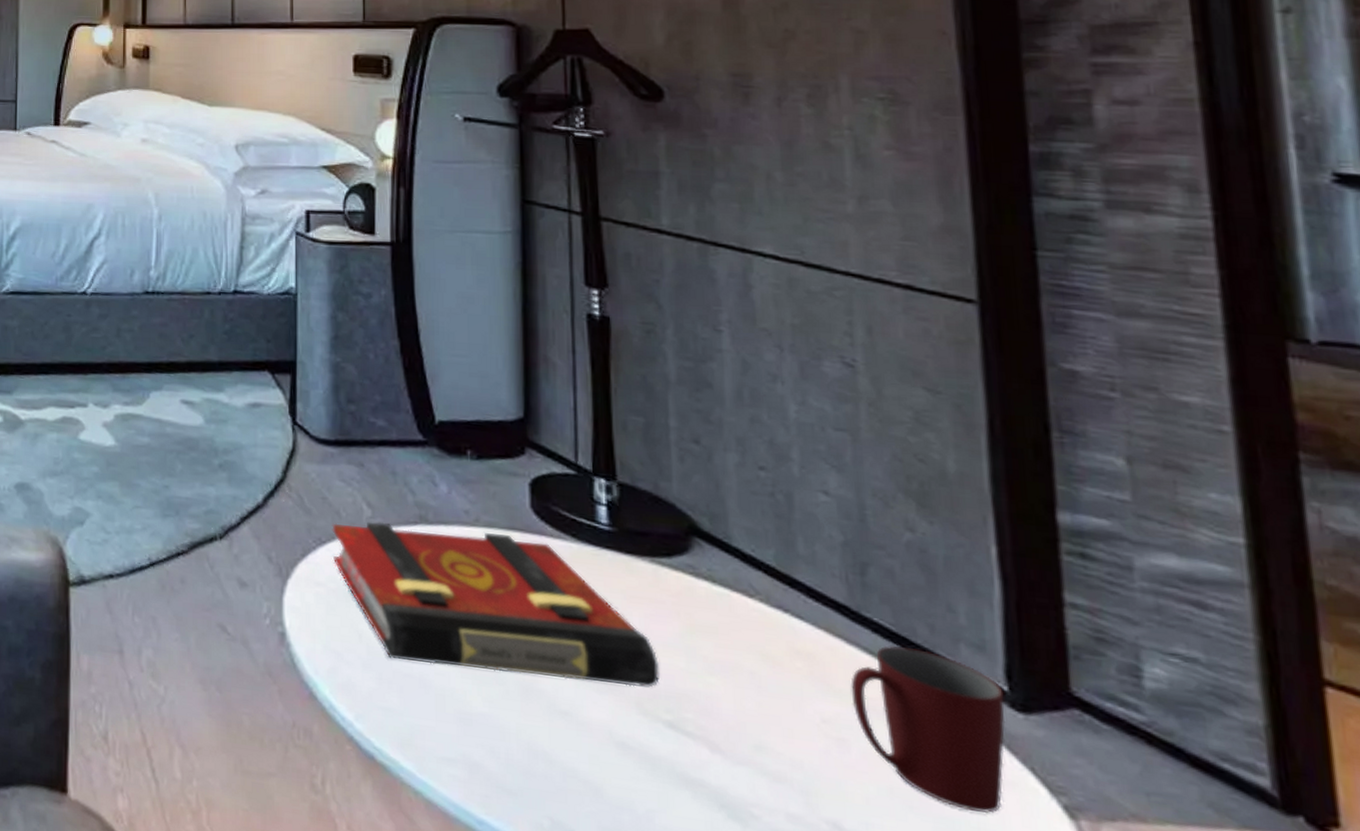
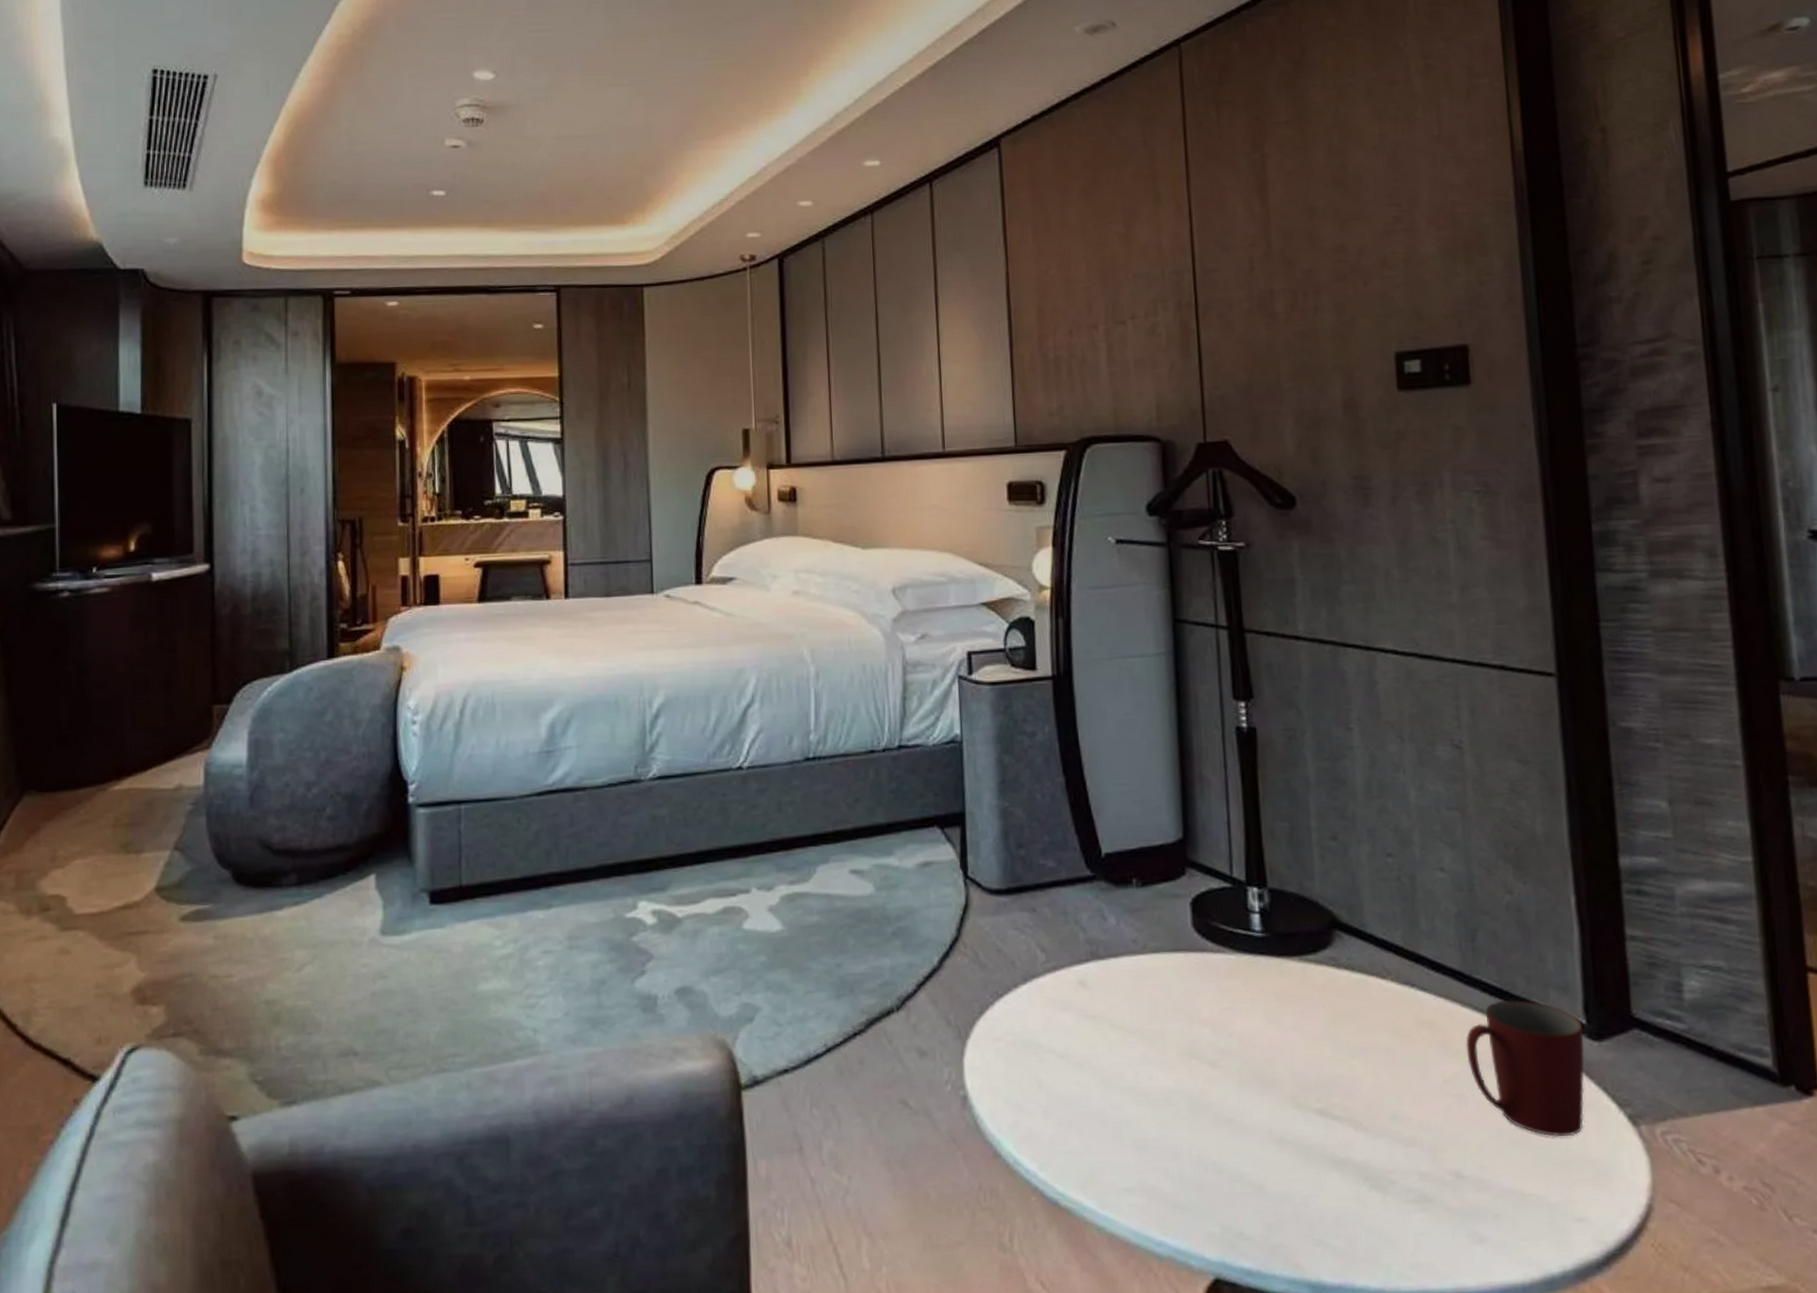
book: present [332,521,659,688] -> none [1008,957,1310,1101]

